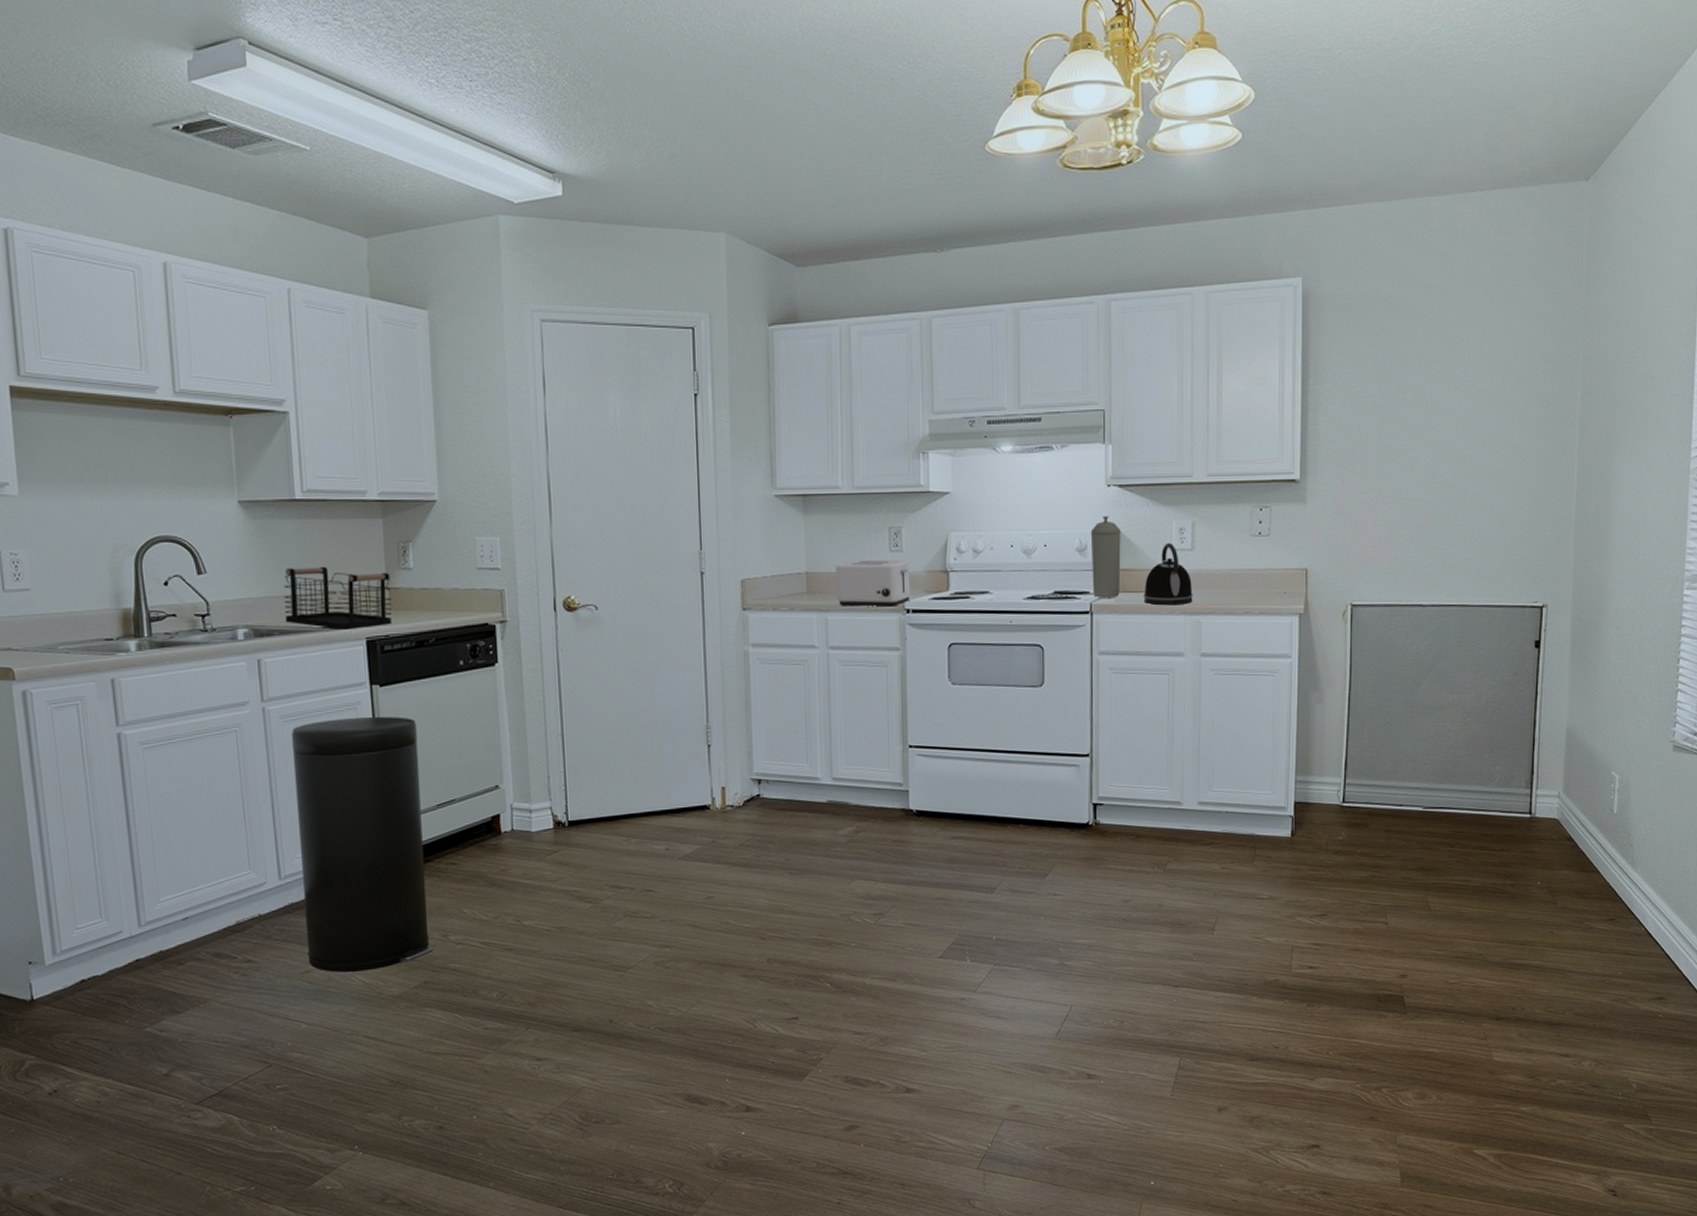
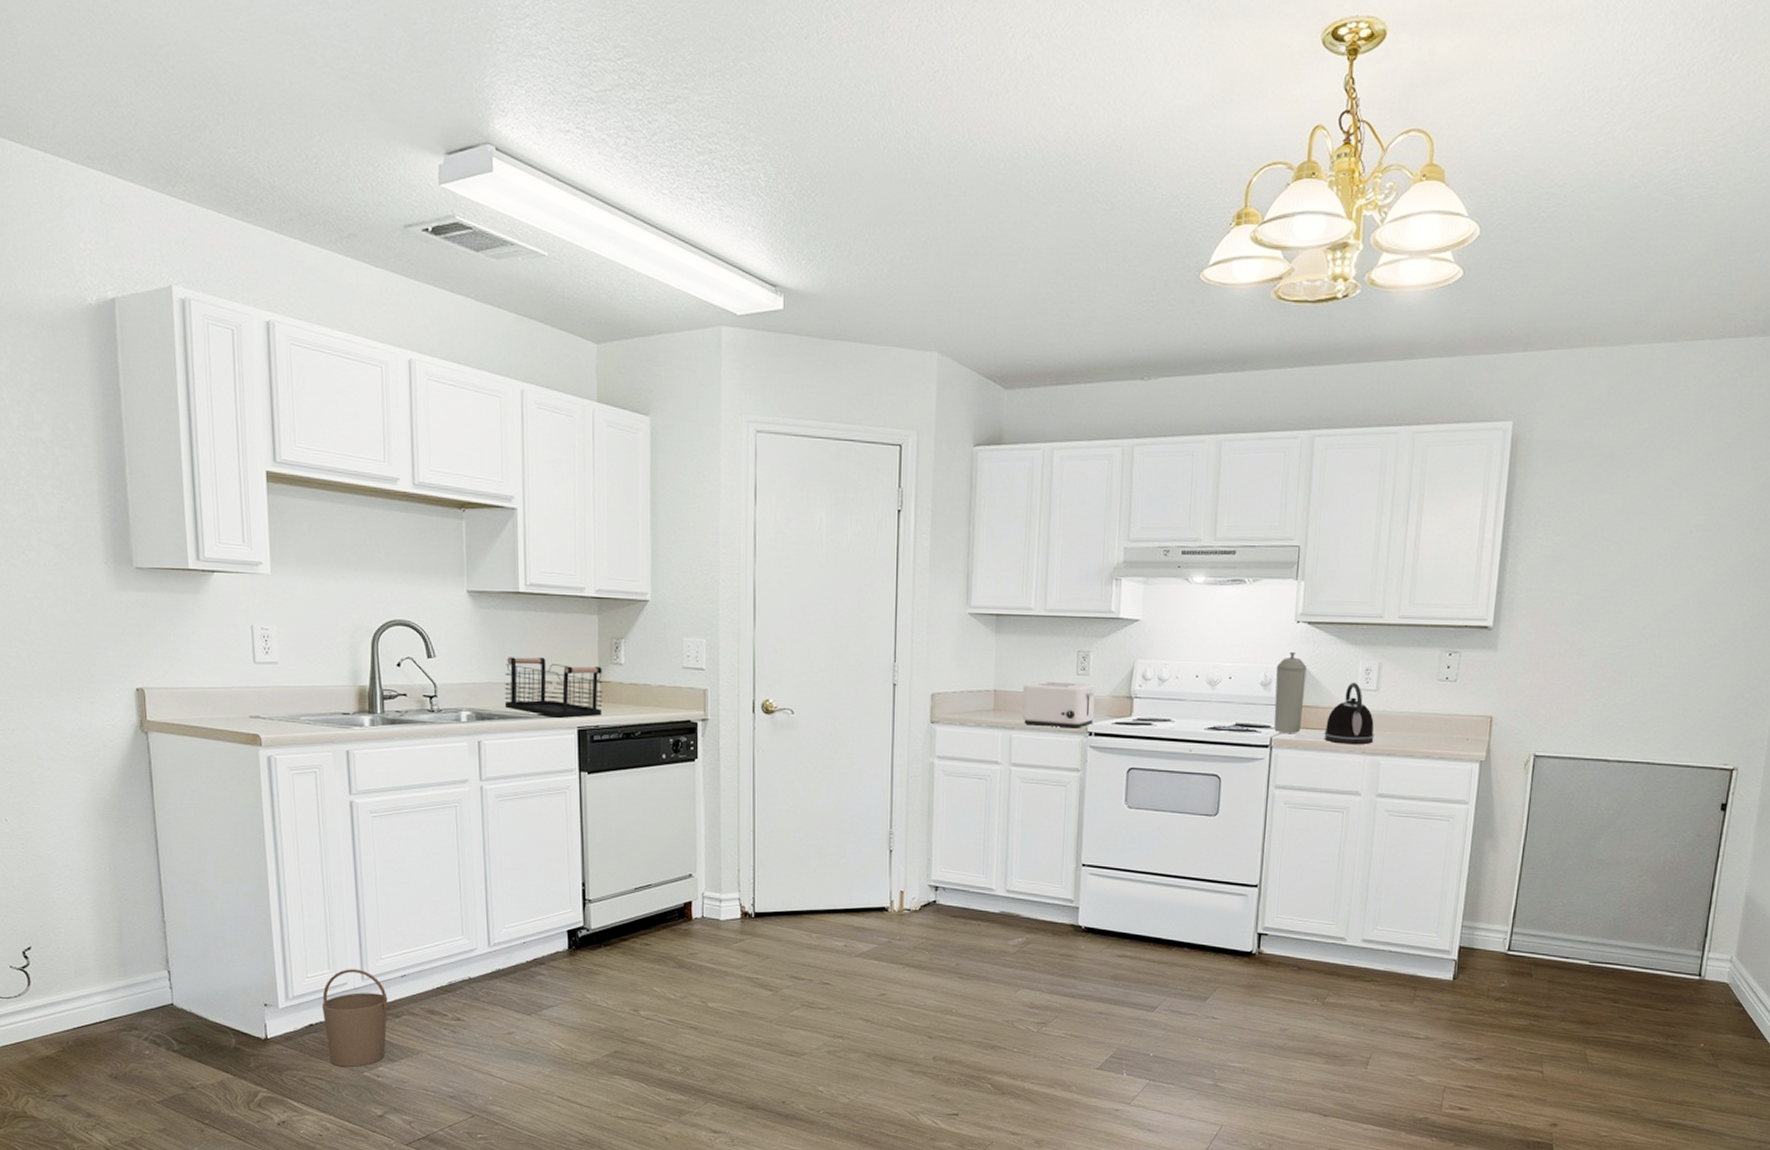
bucket: none [94,915,169,1024] -> present [321,969,388,1067]
pedal bin: present [291,716,433,972] -> none [505,801,624,1037]

